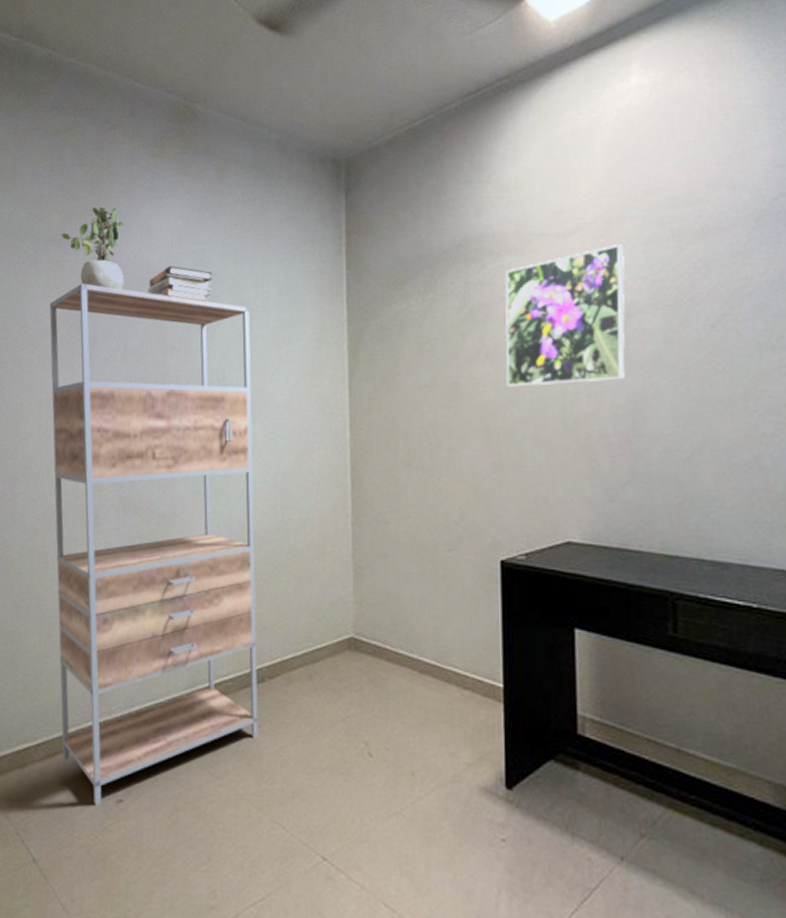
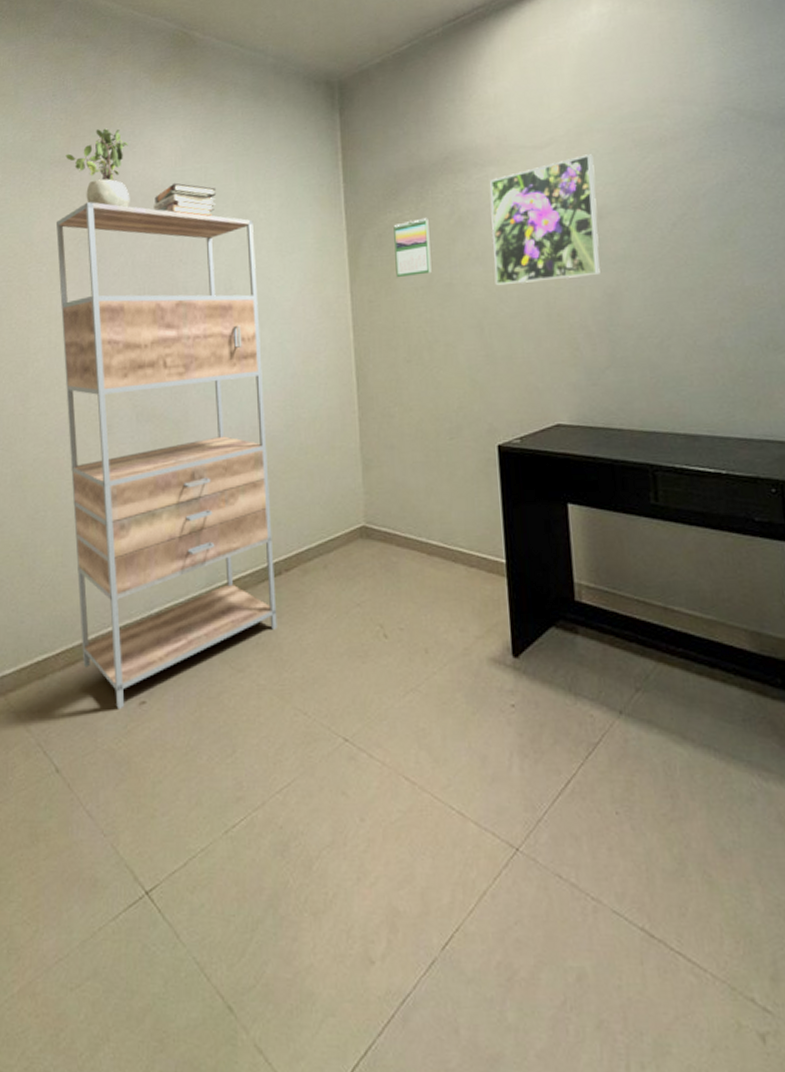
calendar: none [398,309,437,375] -> present [393,217,432,278]

